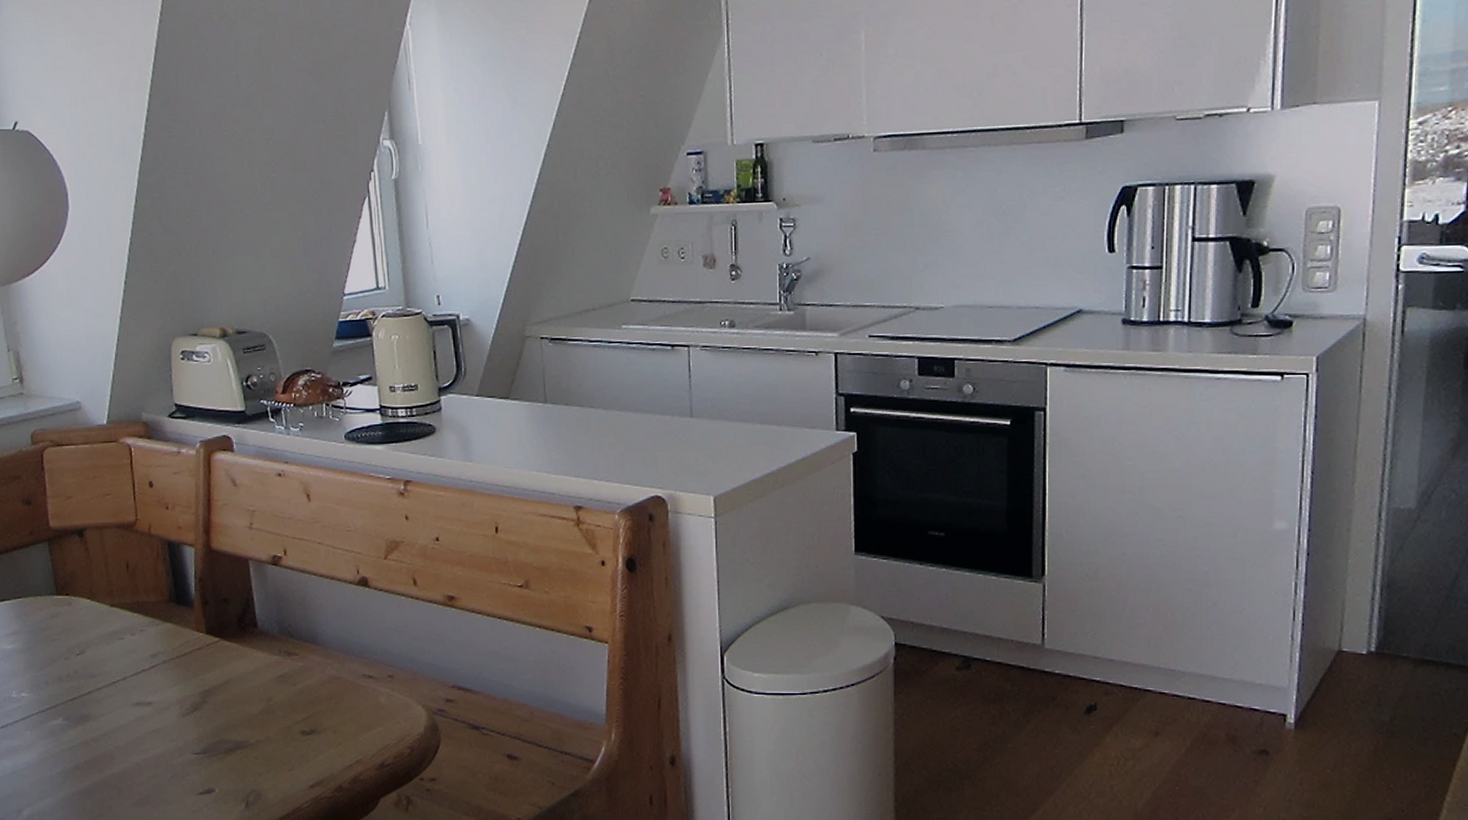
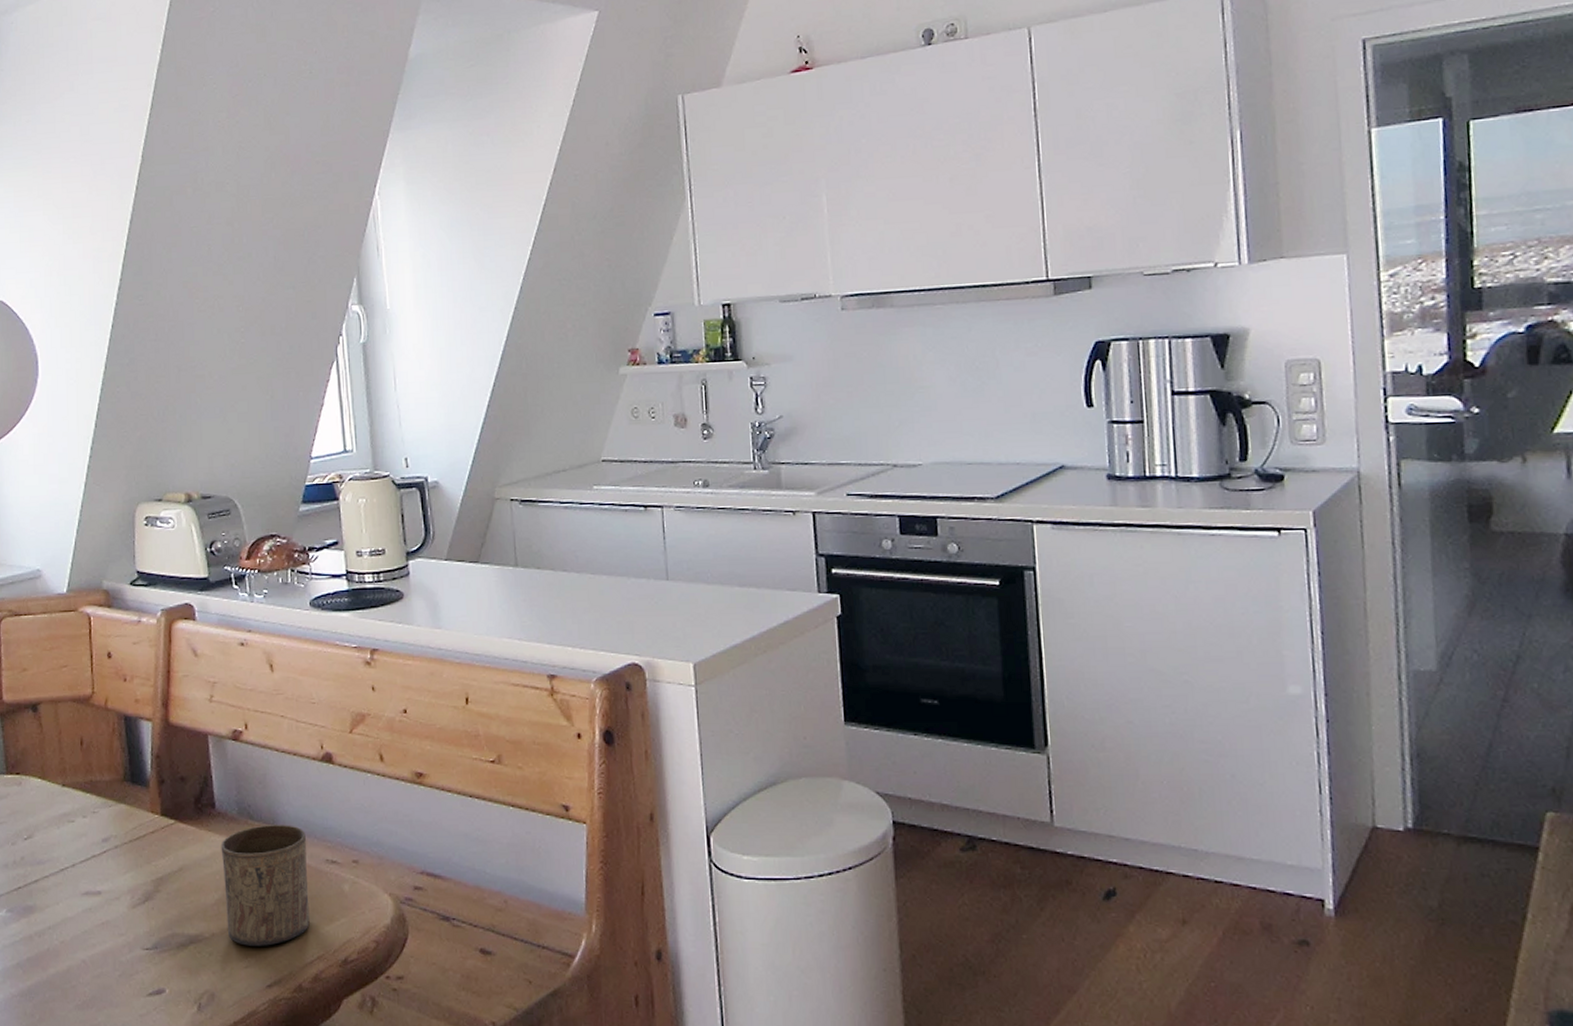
cup: none [263,643,349,751] -> present [221,825,310,946]

